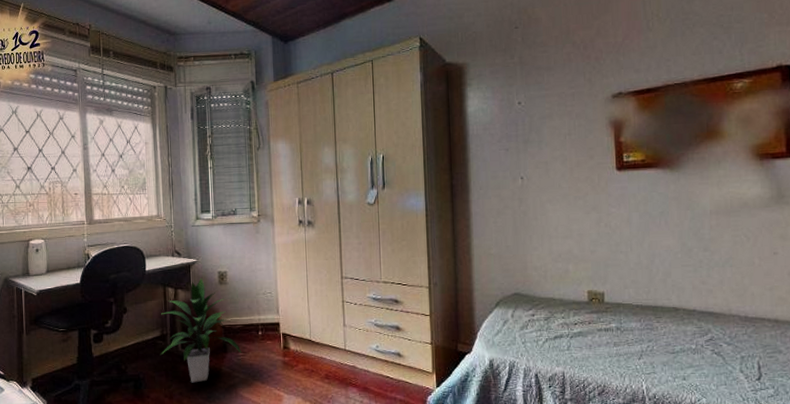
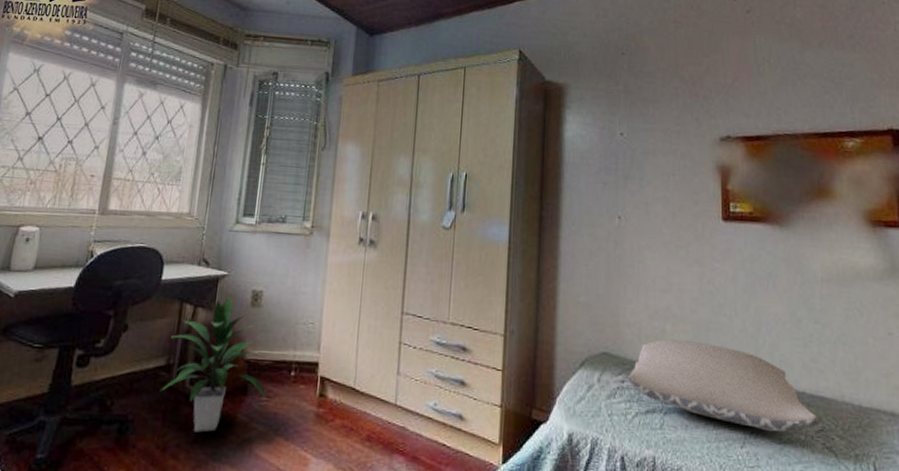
pillow: none [538,277,707,344] -> present [628,339,817,433]

